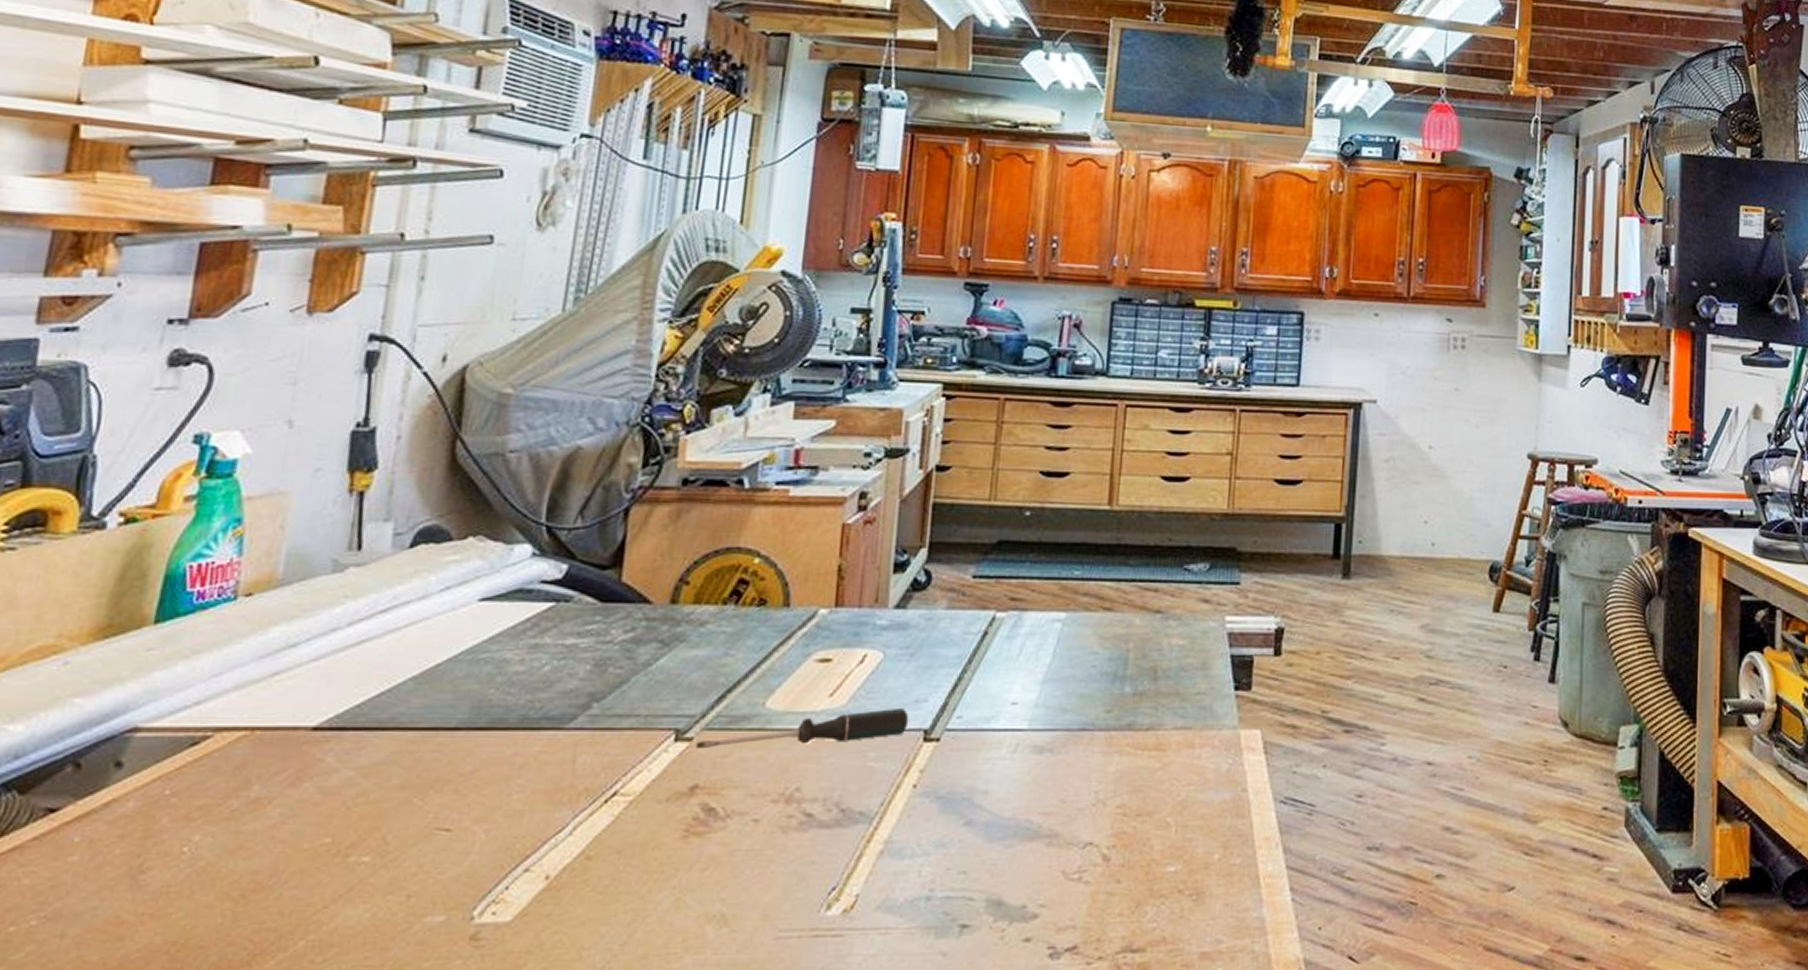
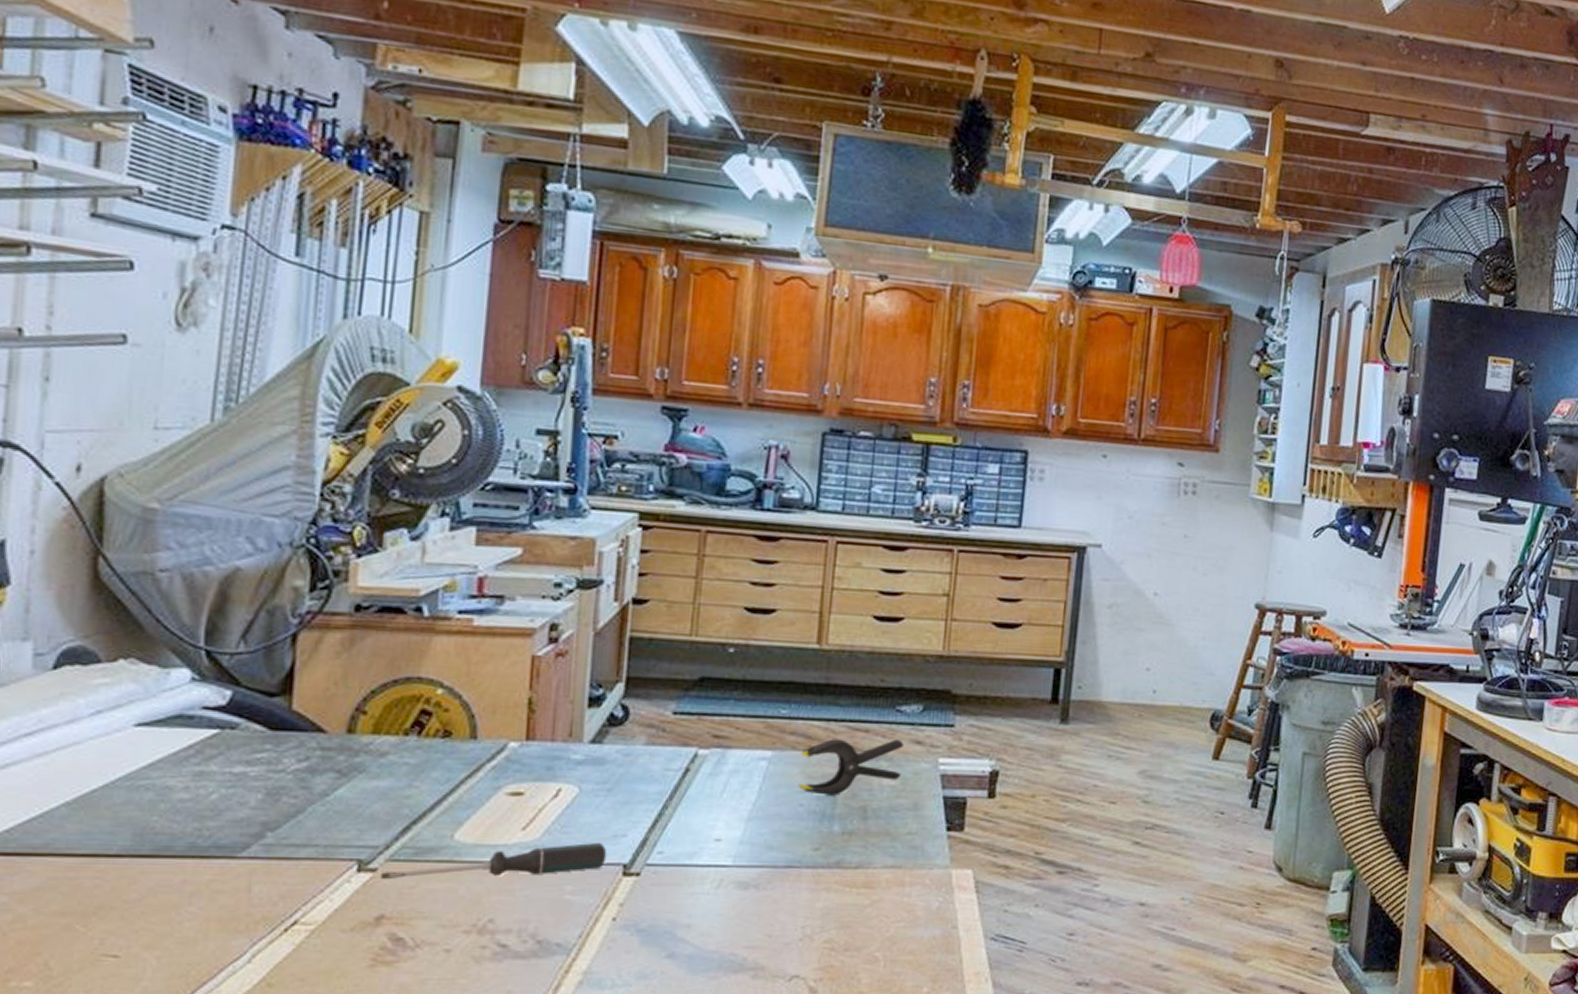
clamp: none [1091,598,1191,656] -> present [798,739,904,796]

